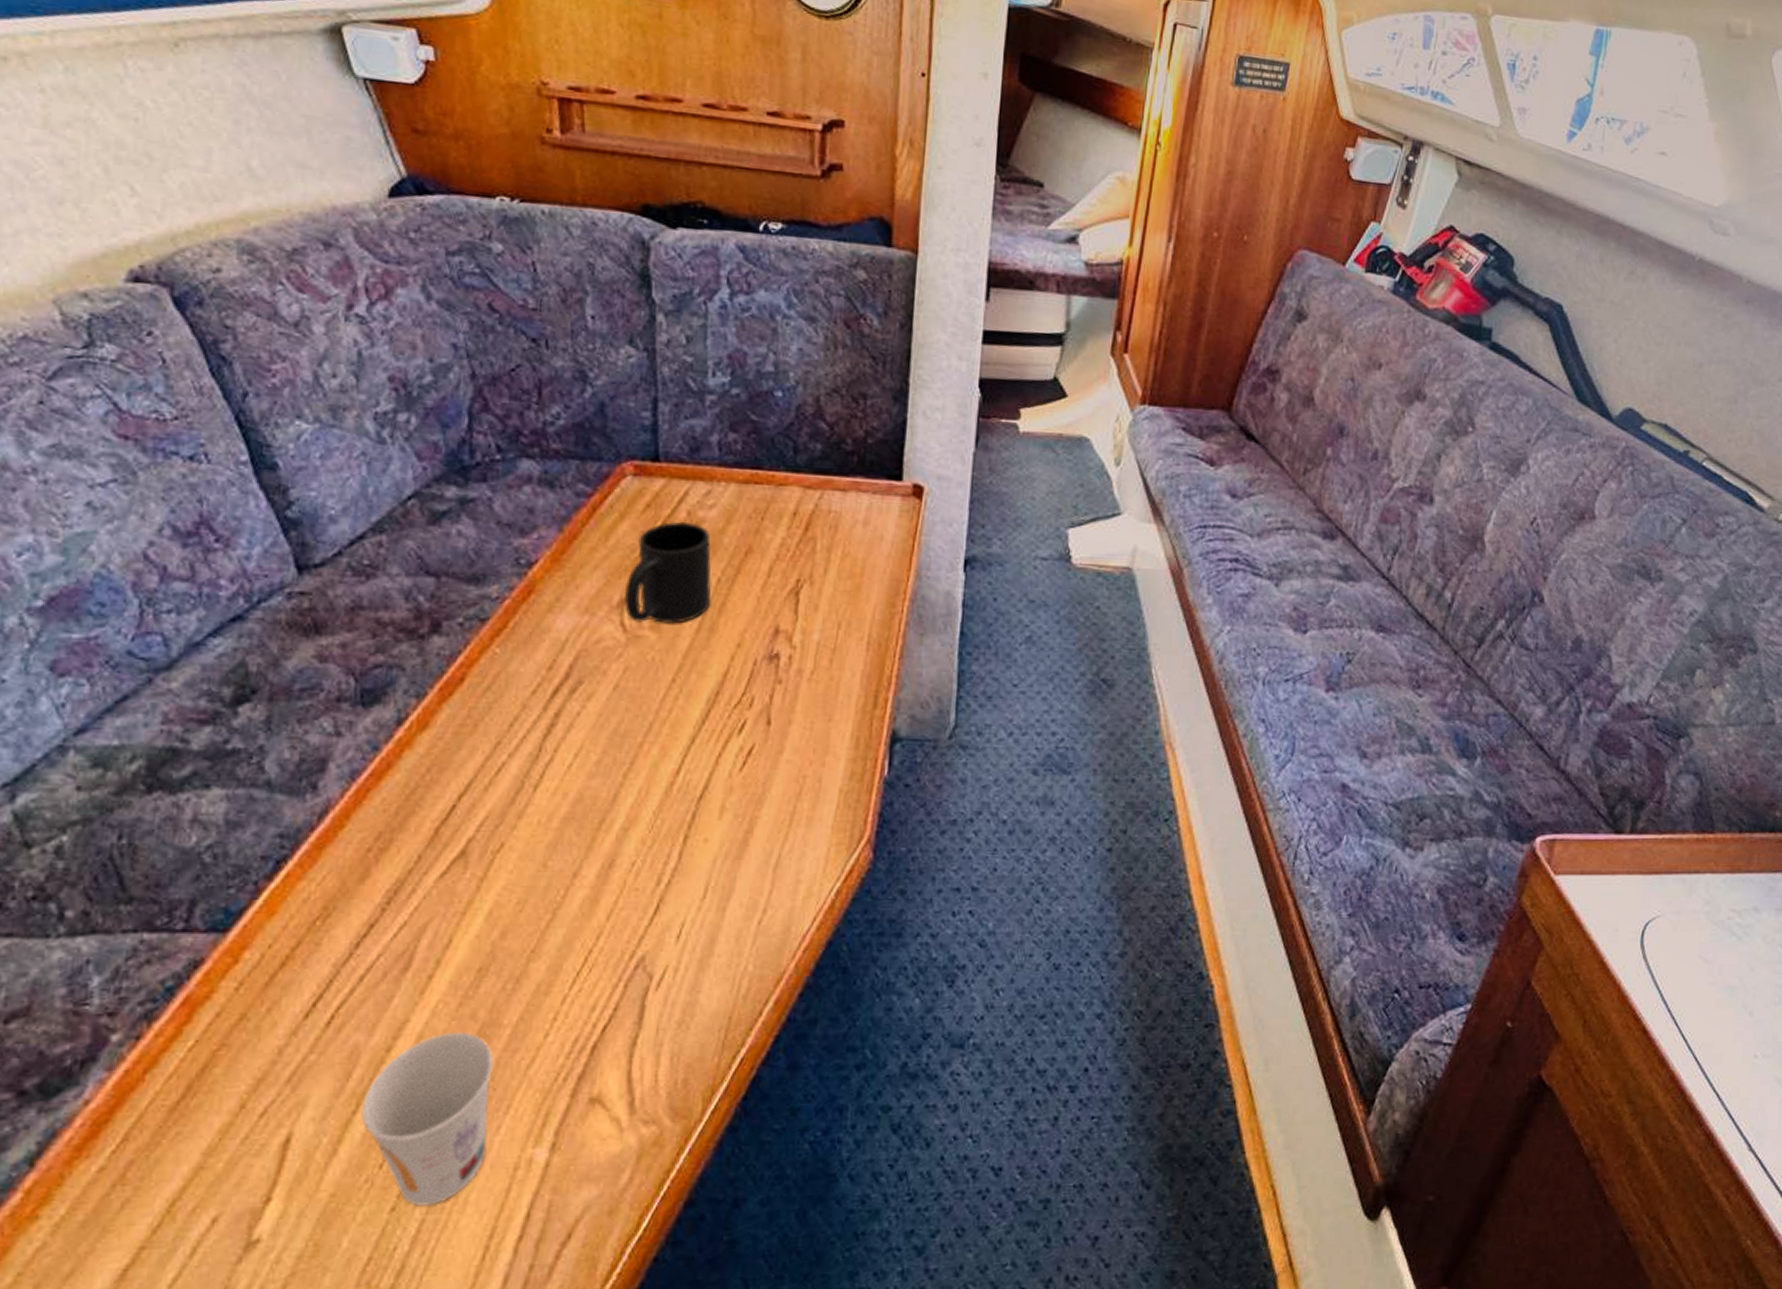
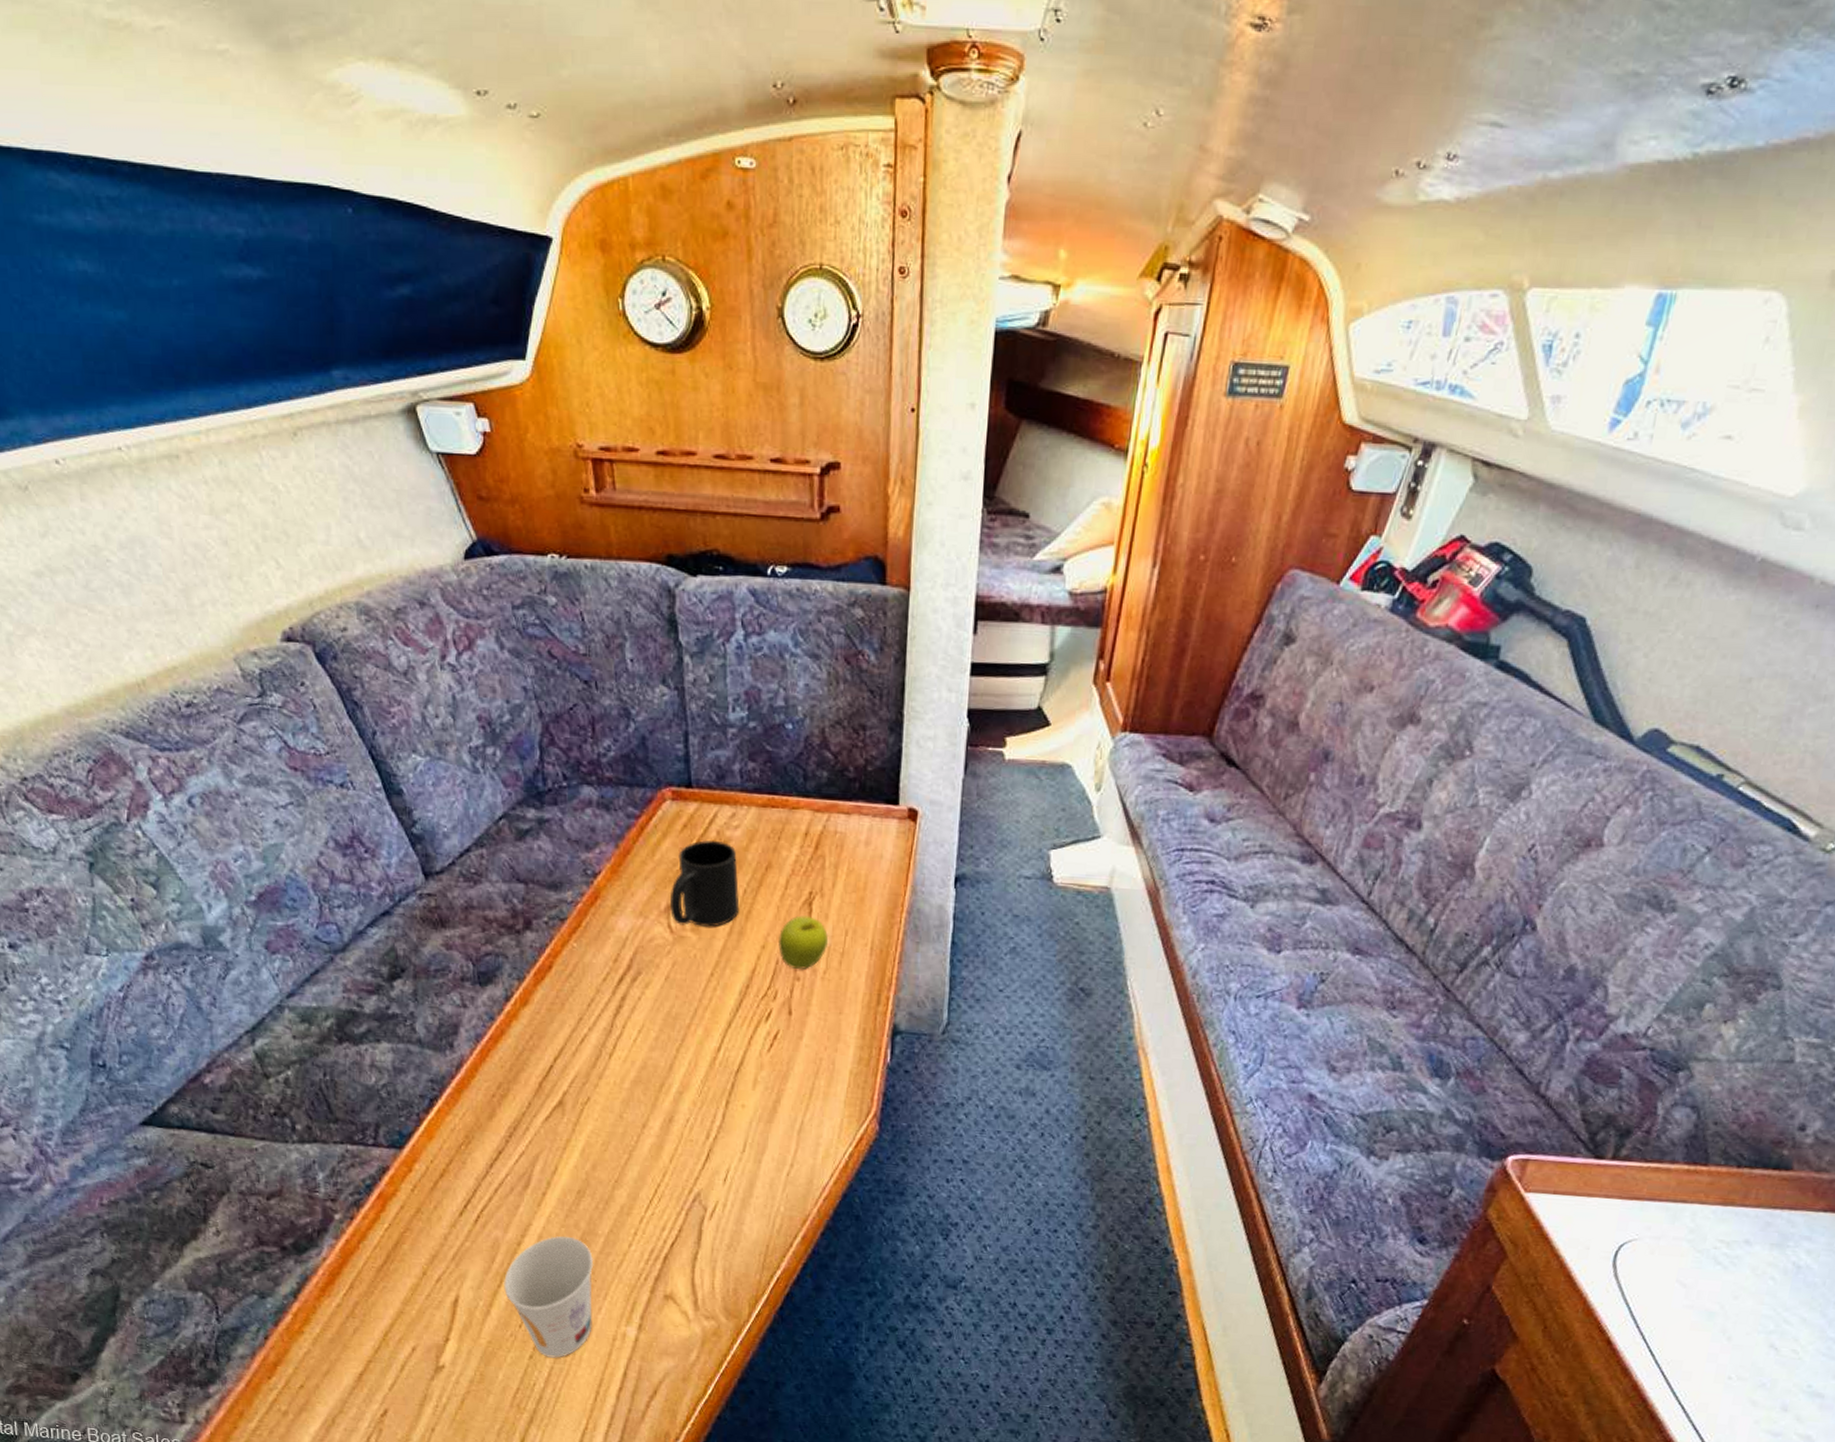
fruit: none [757,607,817,670] -> present [778,915,828,969]

